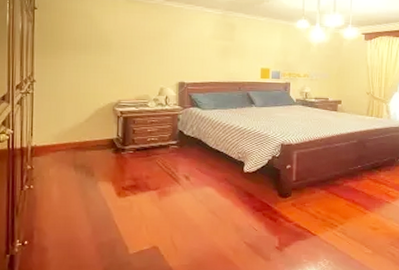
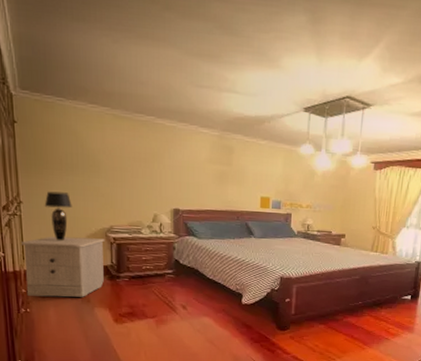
nightstand: none [30,112,113,172] -> present [20,236,105,298]
table lamp: none [56,70,83,117] -> present [44,191,72,242]

